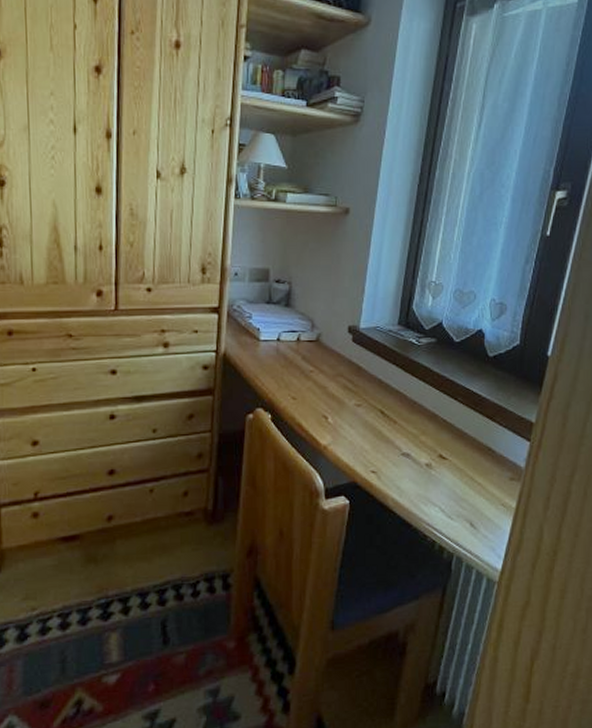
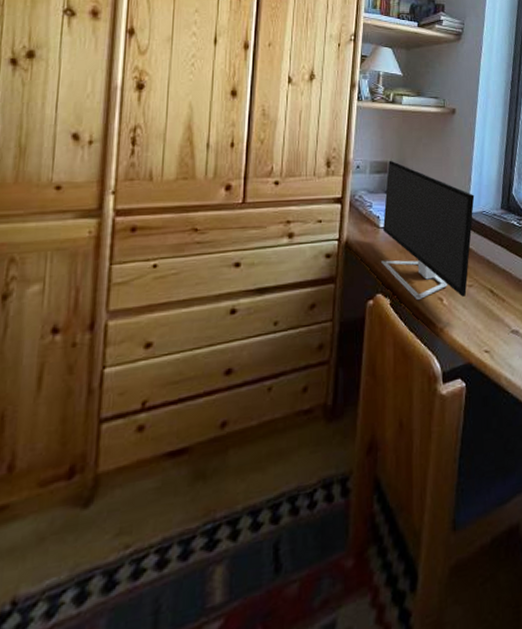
monitor: none [262,267,368,417] -> present [381,160,475,301]

